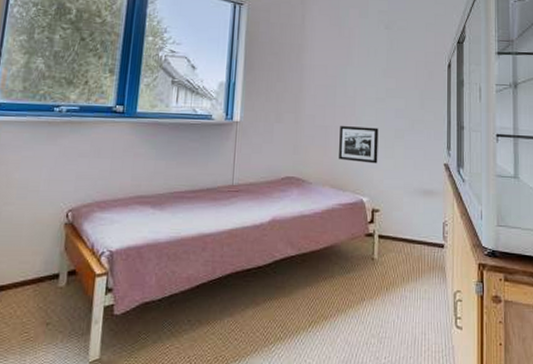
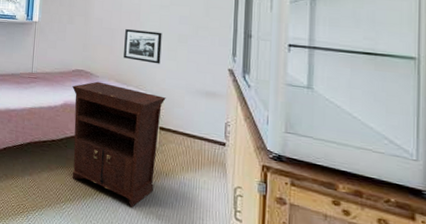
nightstand: none [281,189,384,334] -> present [72,81,166,207]

